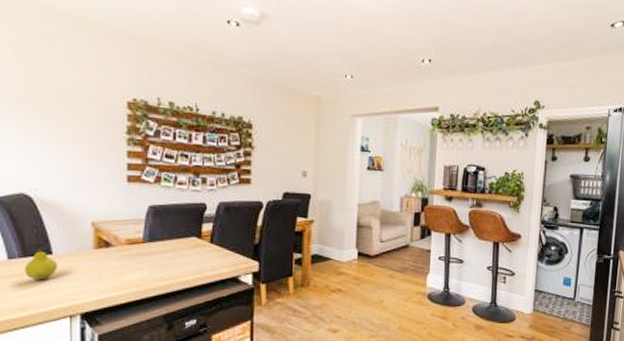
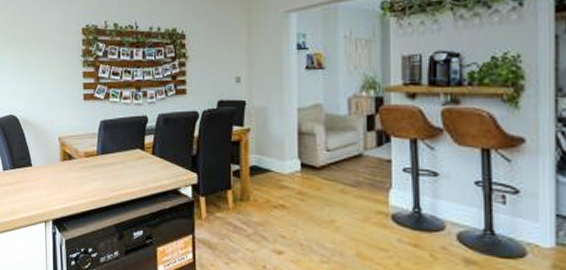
fruit: present [24,243,58,281] -> none [14,157,36,189]

